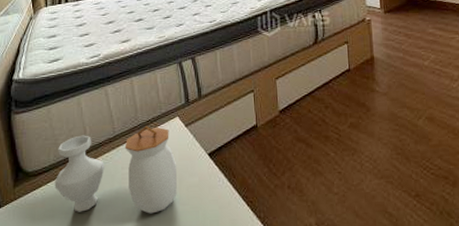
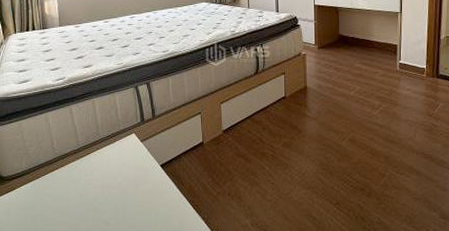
jar: present [55,126,178,214] -> none [27,140,134,214]

